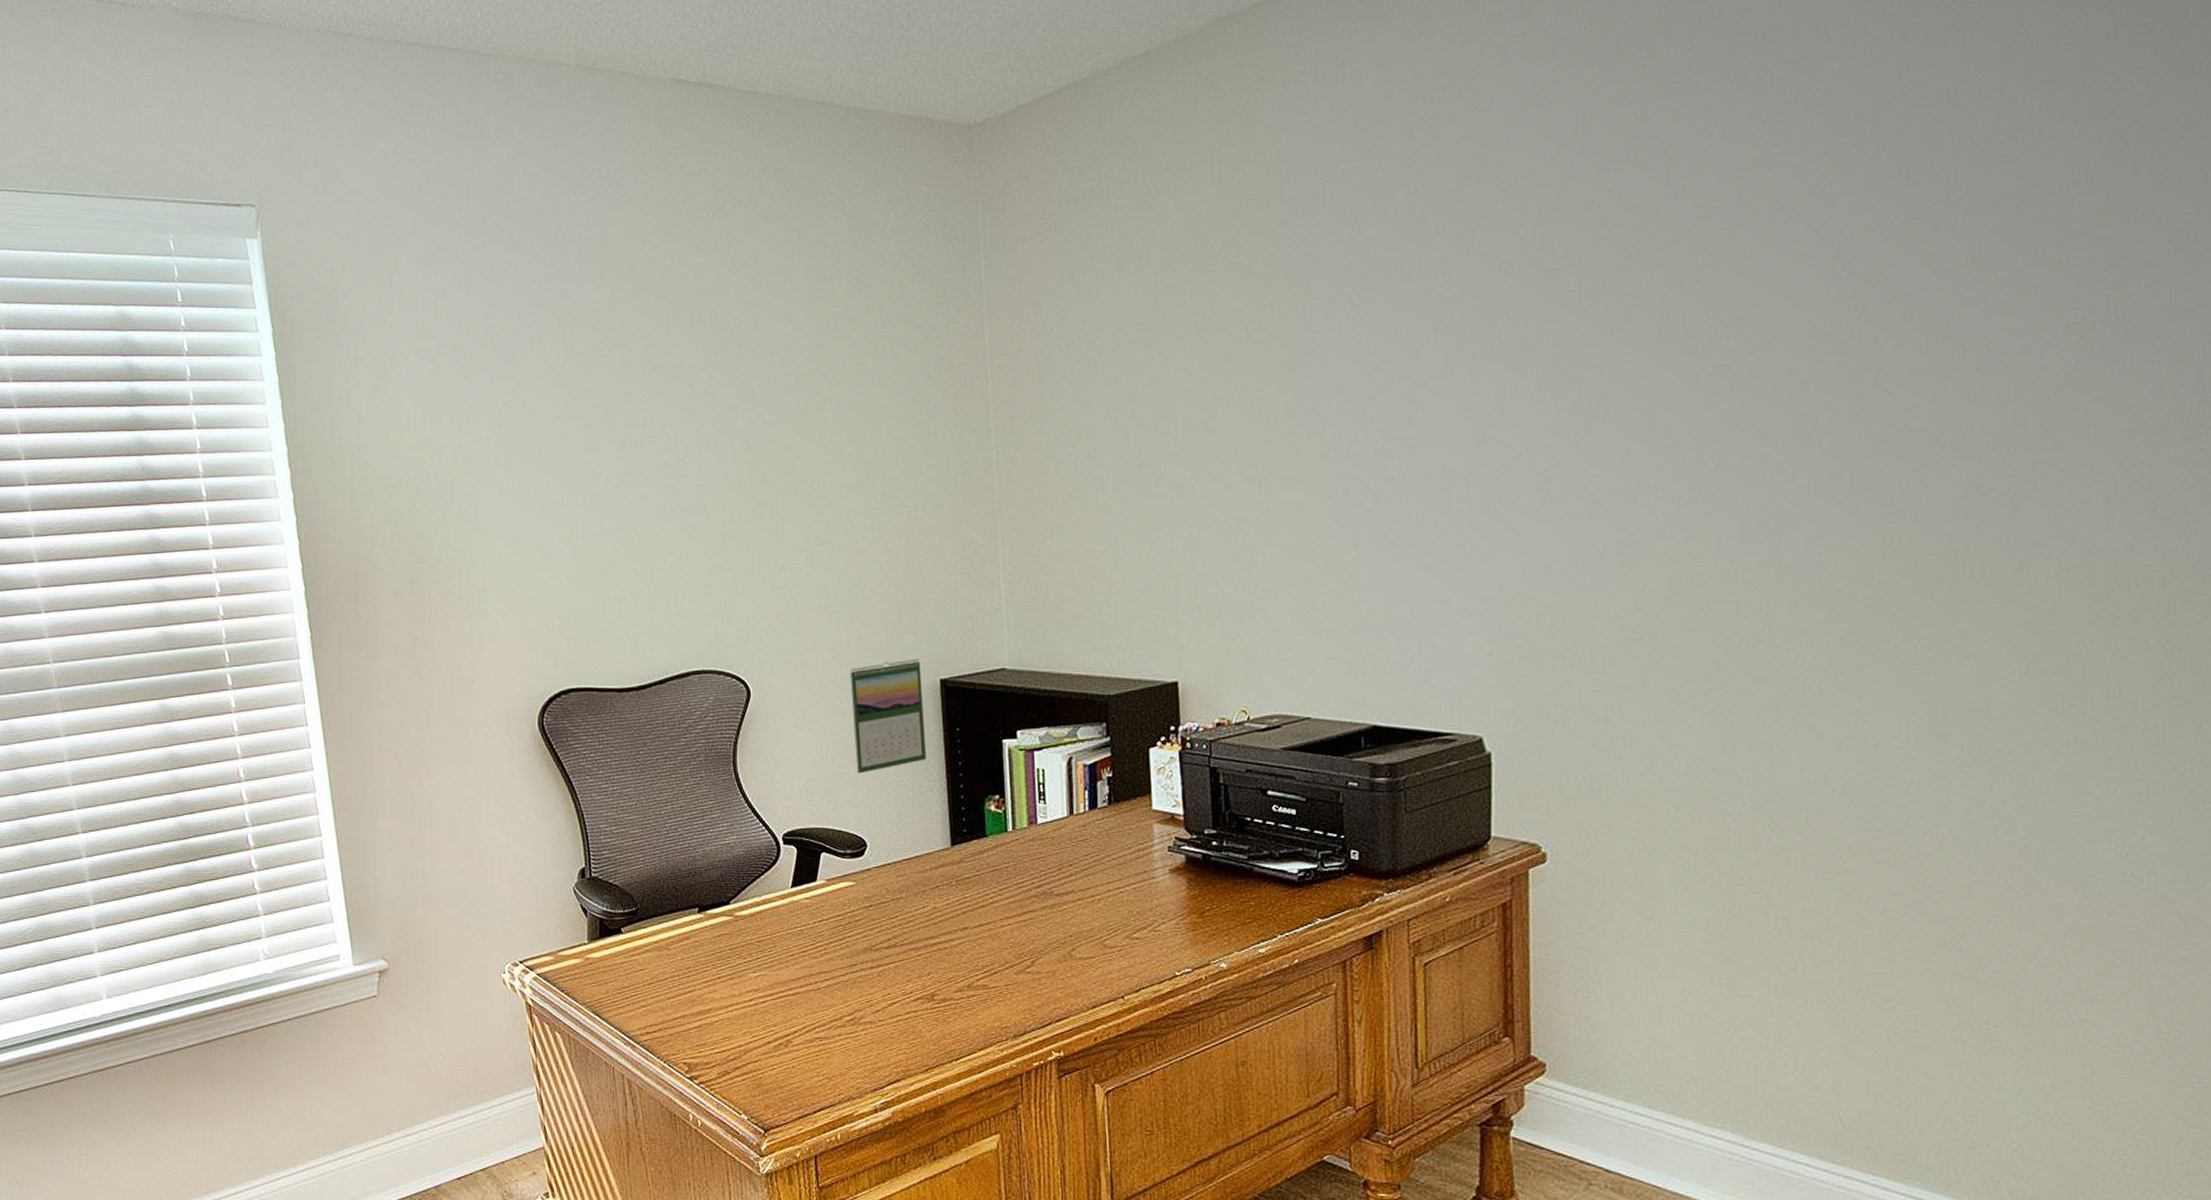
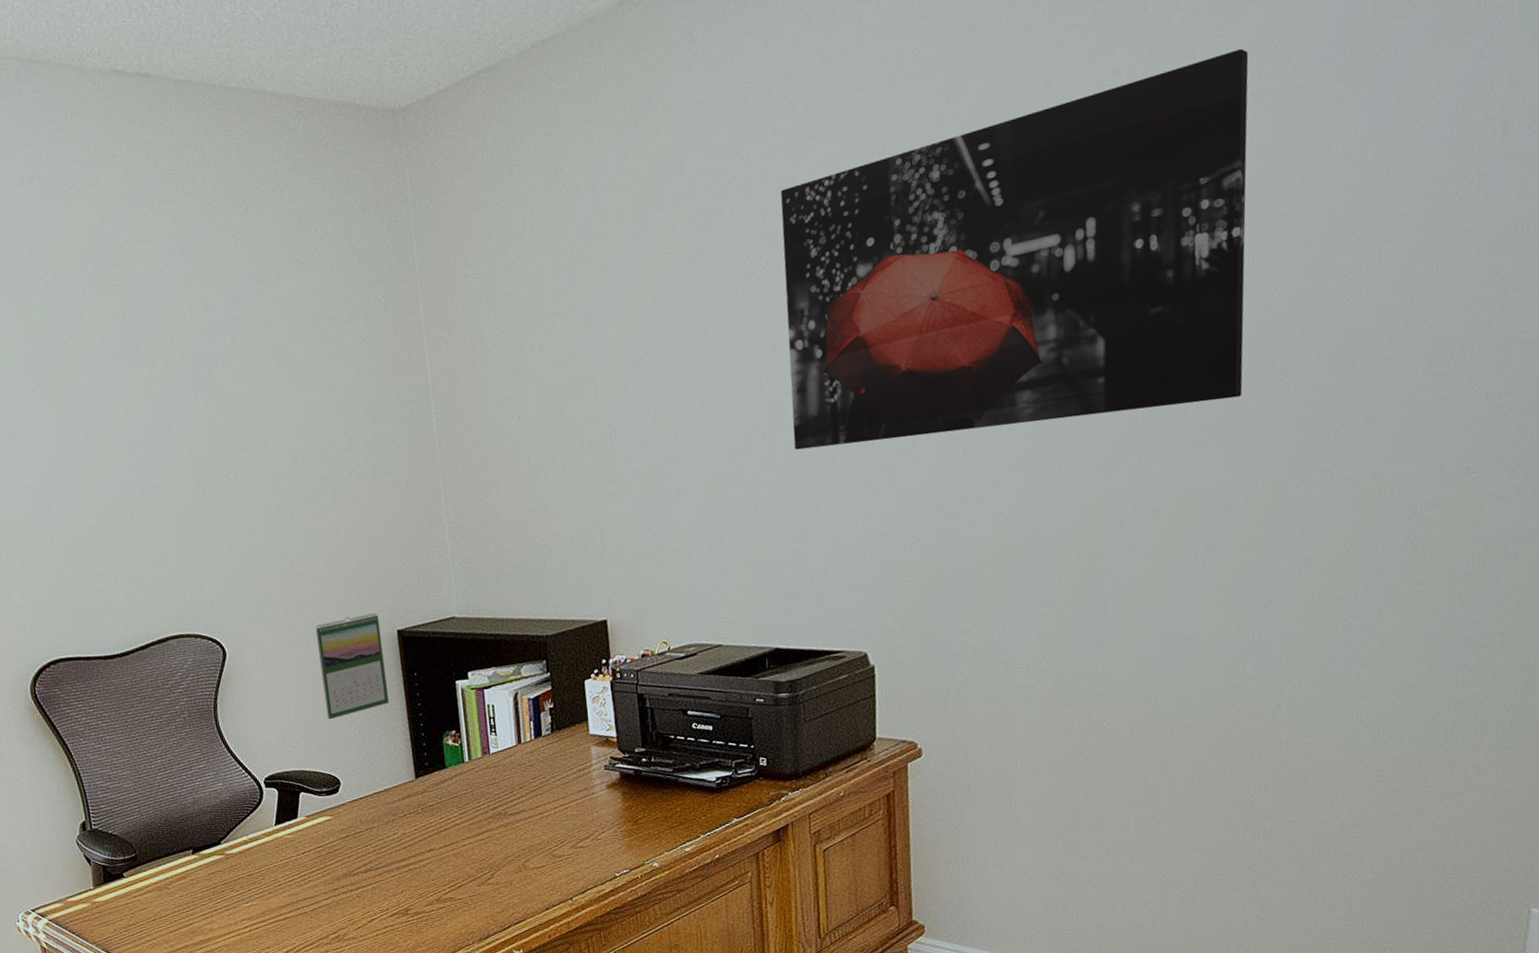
wall art: none [1394,77,1951,504] -> present [780,48,1249,450]

